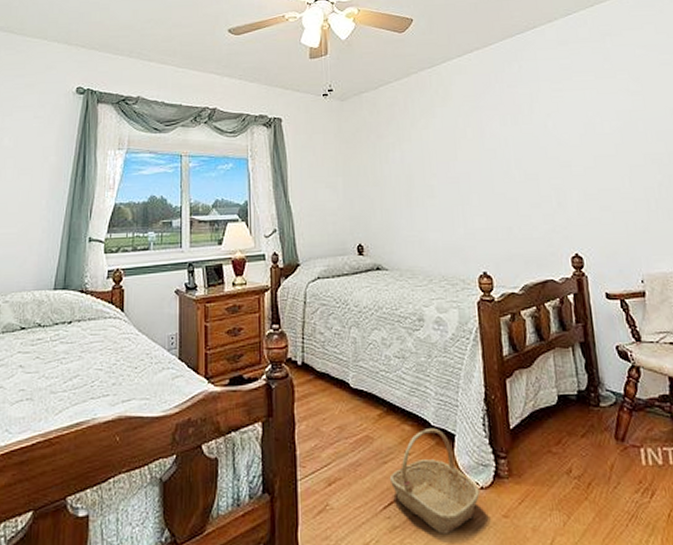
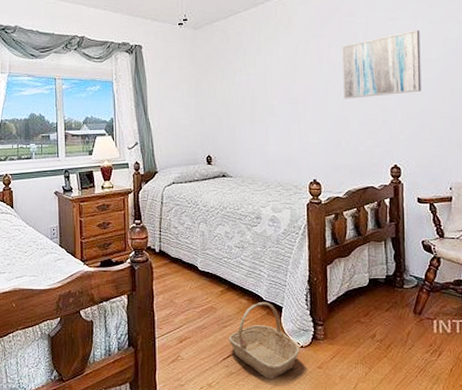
wall art: none [506,101,598,178] -> present [342,29,422,99]

